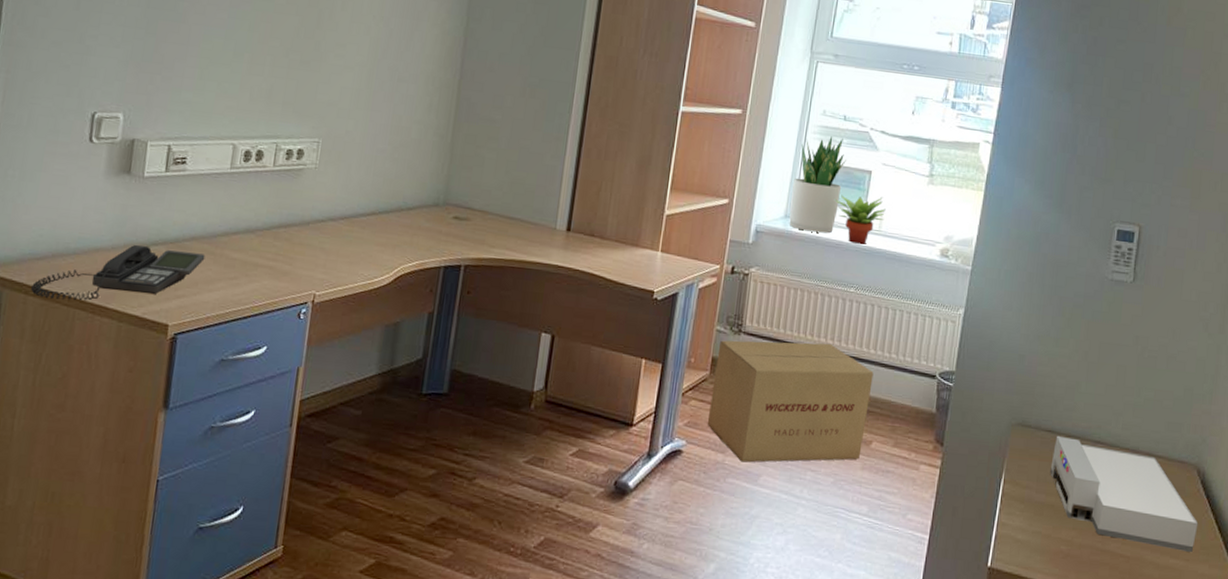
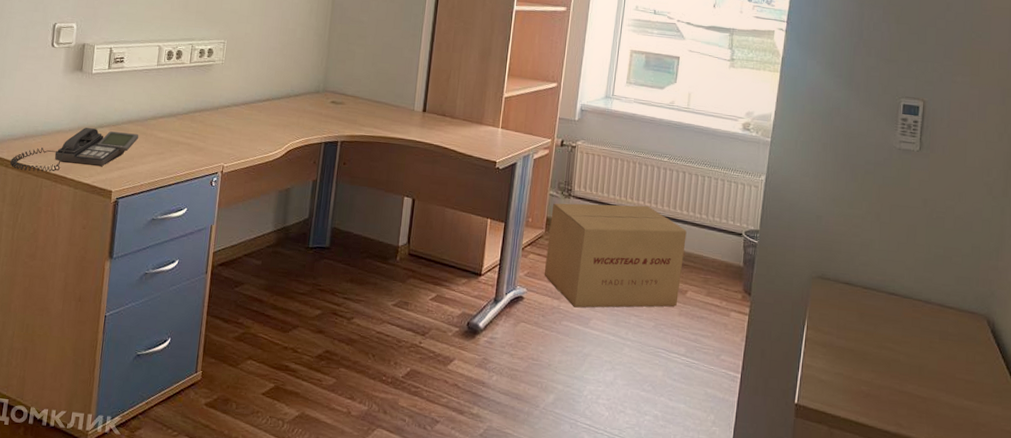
planter: present [789,136,846,234] -> none [609,28,657,111]
succulent plant: present [834,195,886,245] -> none [648,78,693,121]
architectural model: present [1050,435,1199,552] -> none [849,287,990,395]

